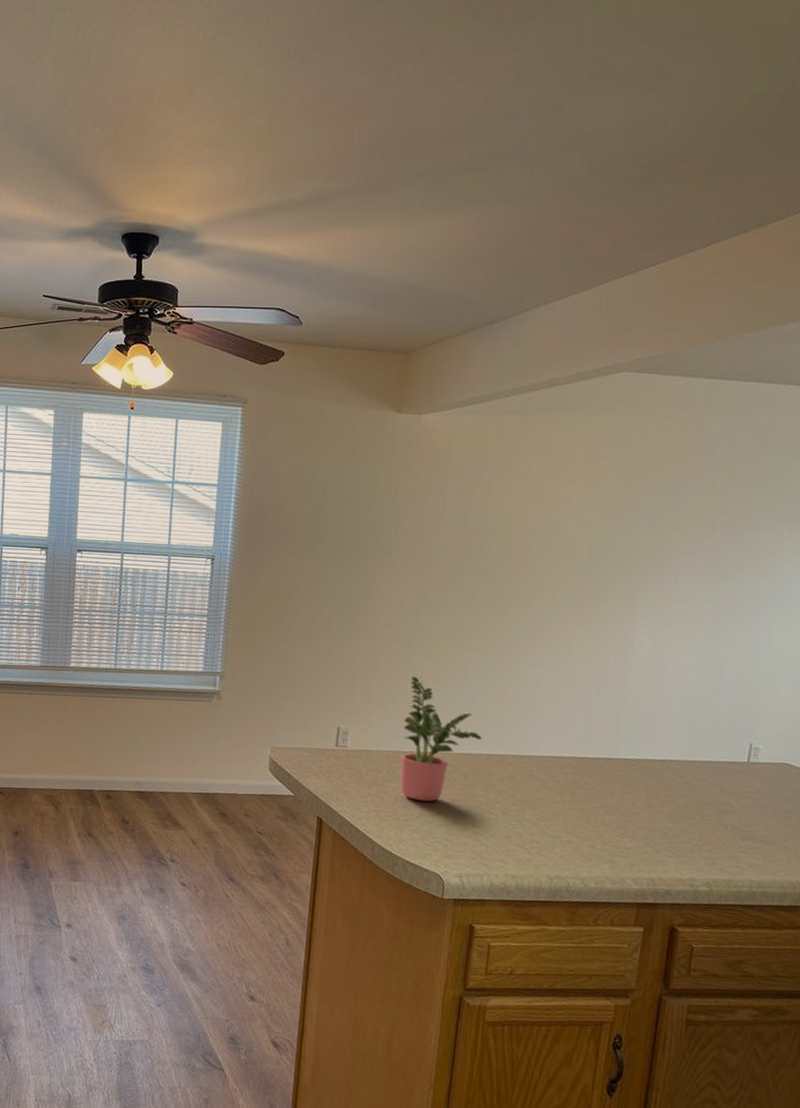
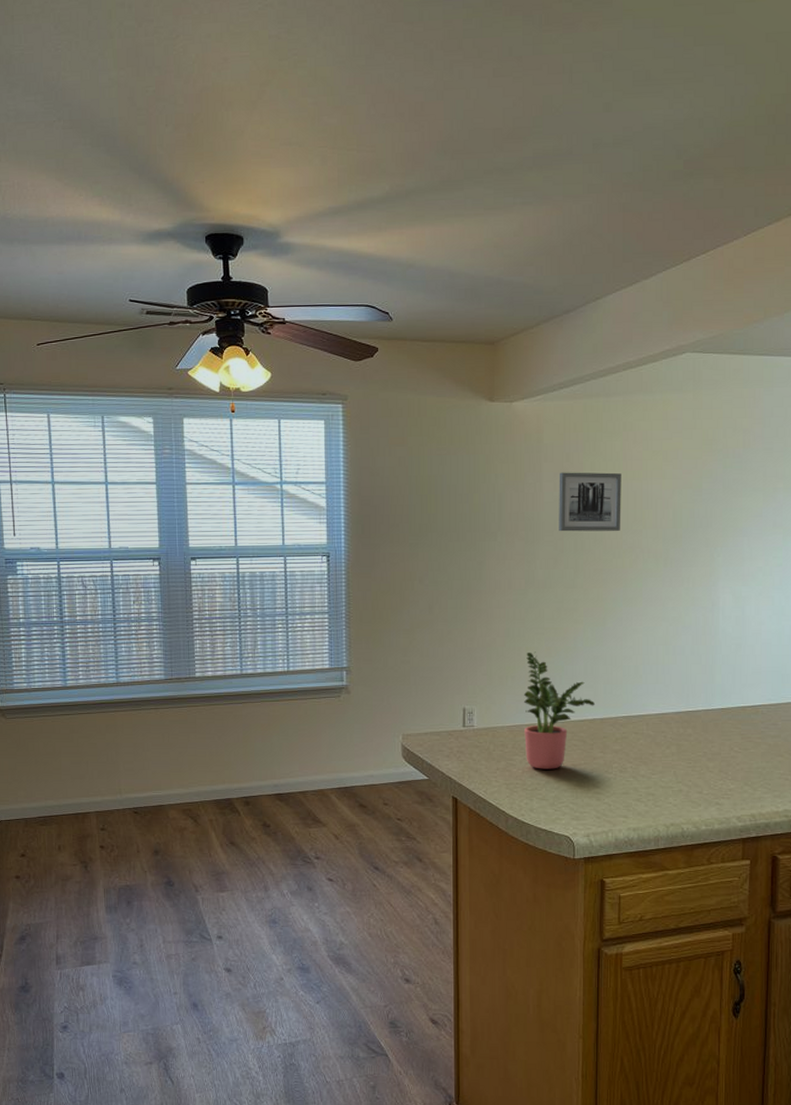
wall art: none [459,491,535,557] -> present [559,472,621,532]

